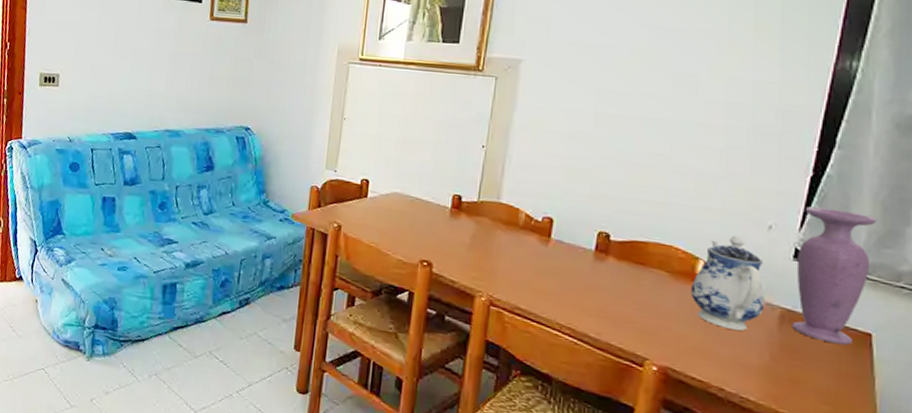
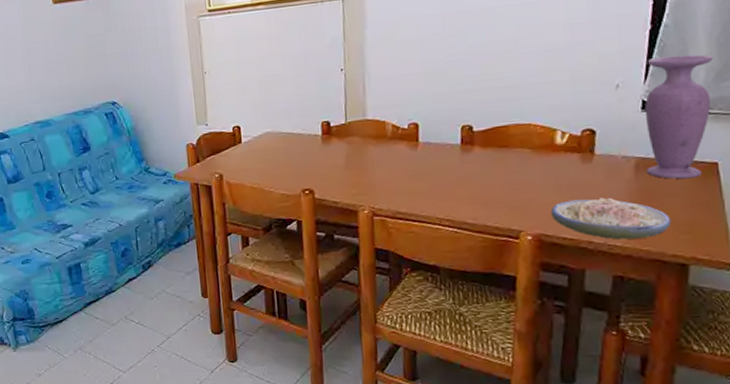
soup: none [681,337,814,400] -> present [550,197,672,240]
teapot: present [690,235,765,331] -> none [552,100,621,188]

